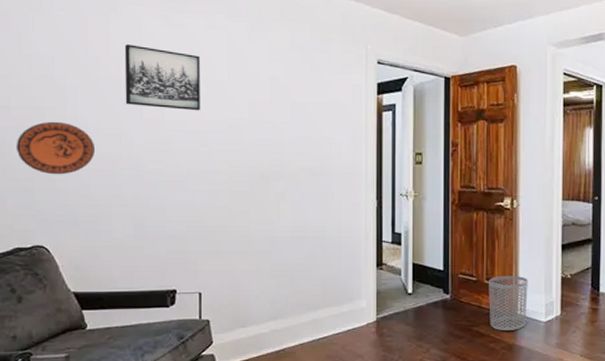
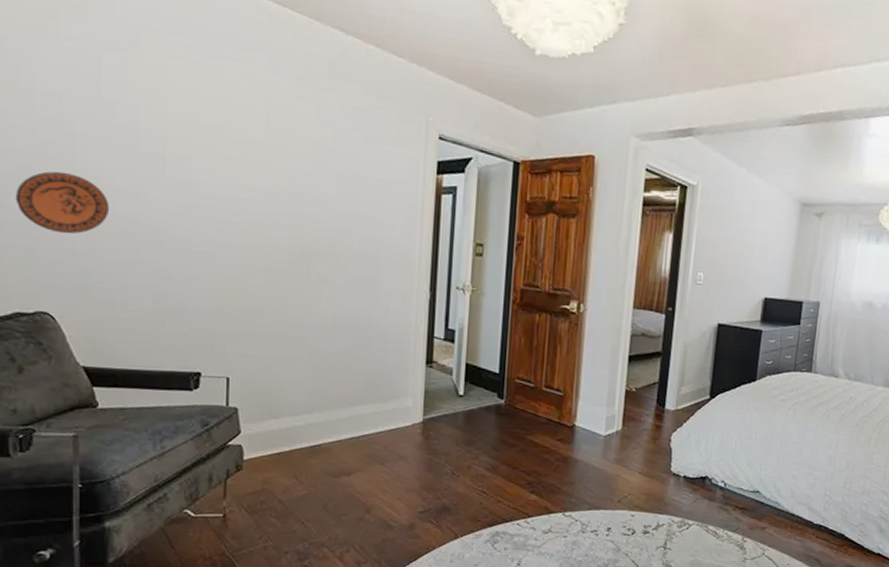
wall art: present [124,44,200,111] -> none [145,89,234,175]
waste bin: present [489,275,528,332] -> none [545,383,590,443]

